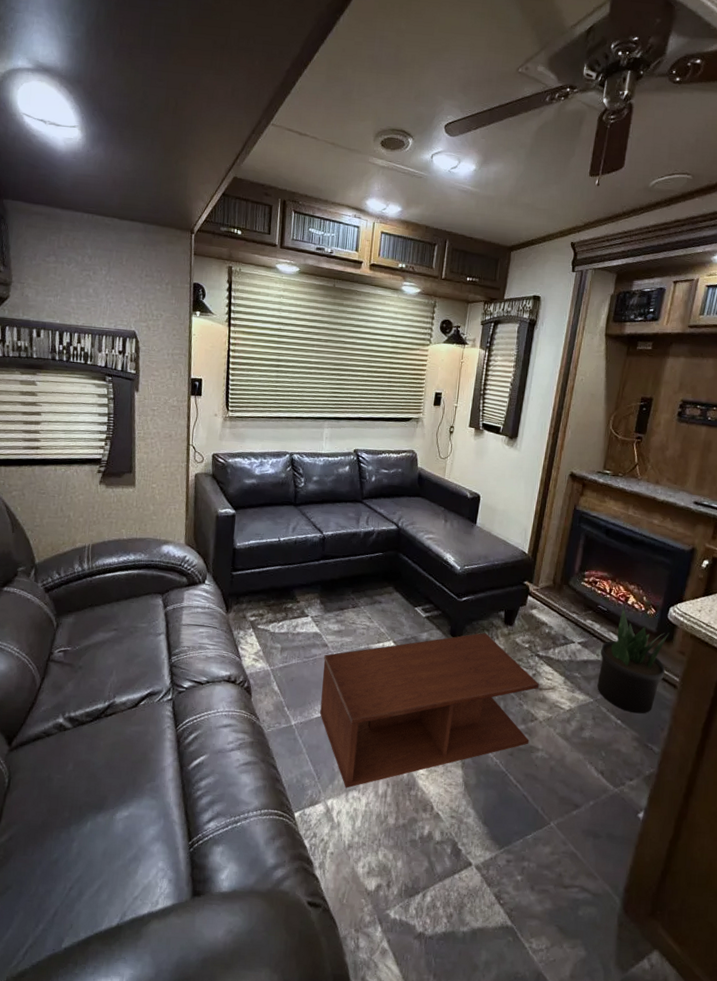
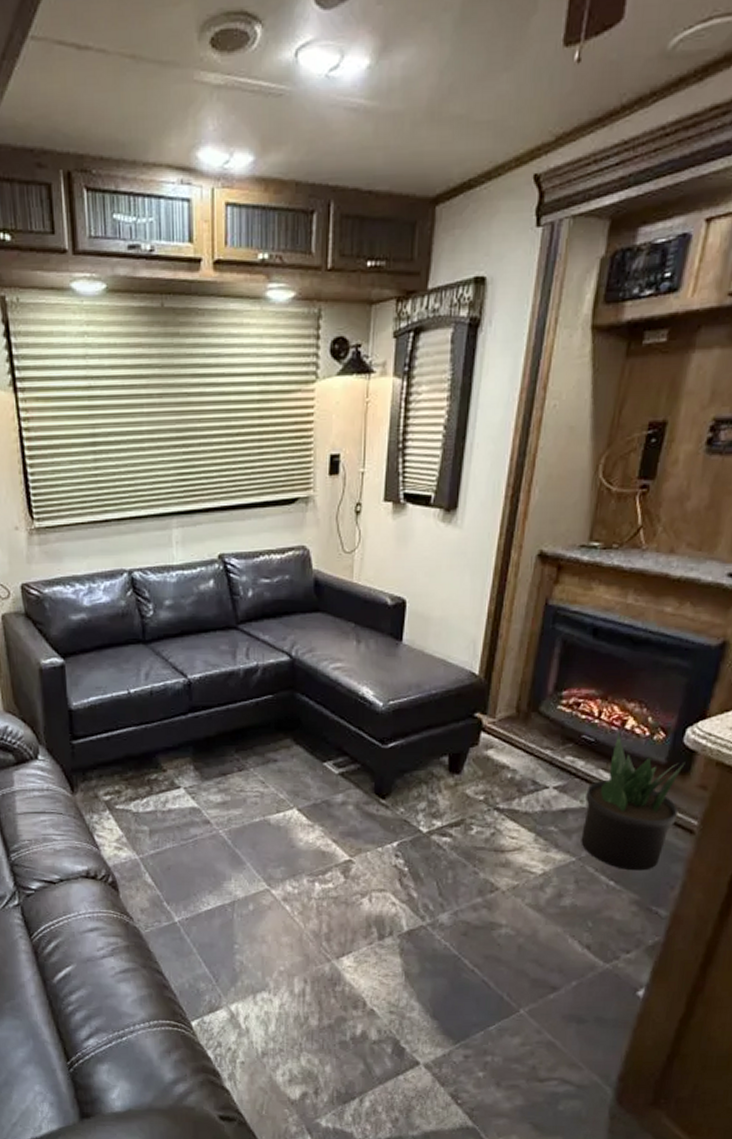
coffee table: present [319,632,539,788] -> none [207,786,500,990]

